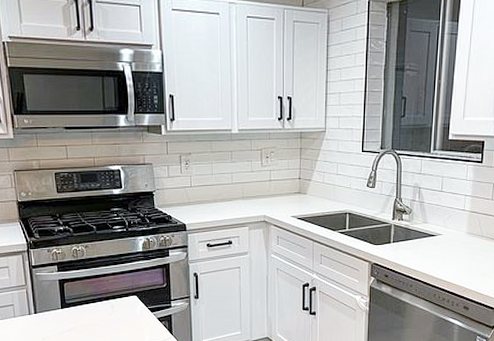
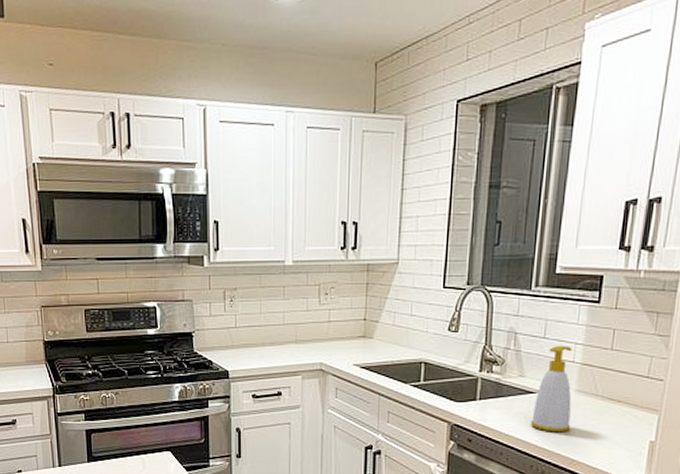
soap bottle: none [433,198,464,267] -> present [530,346,573,433]

